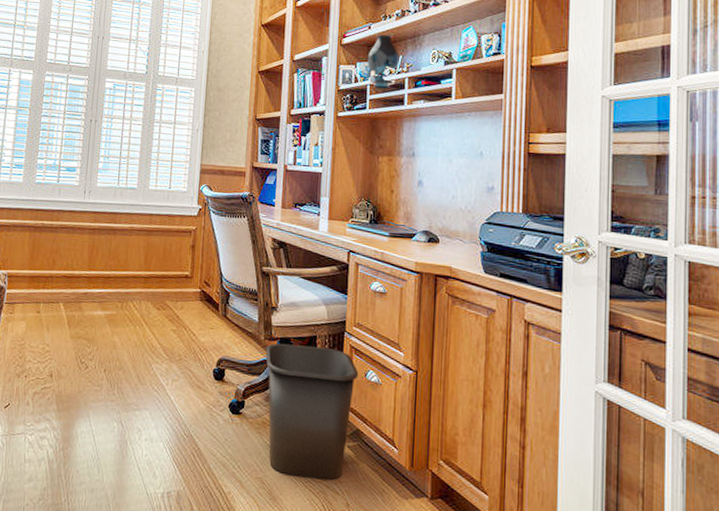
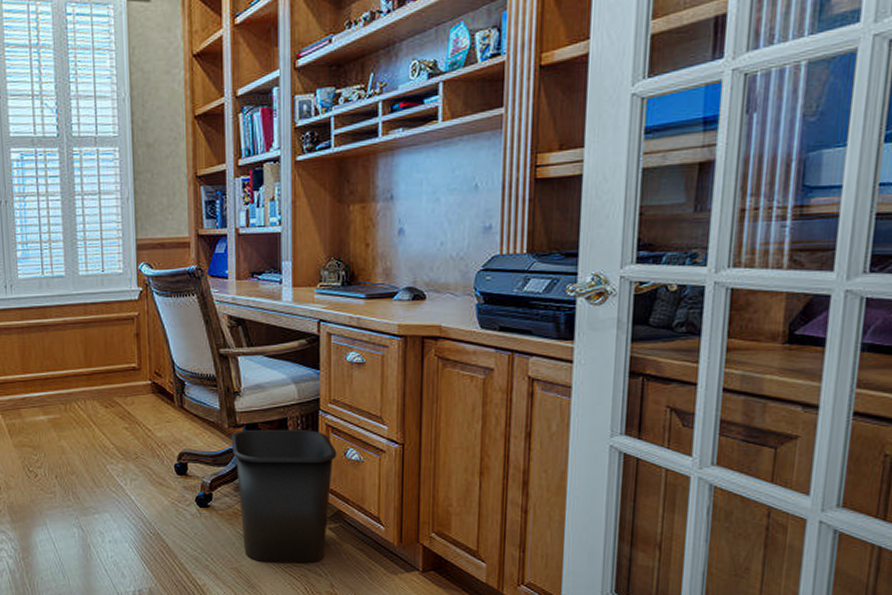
vase: present [367,33,400,89] -> none [329,45,370,120]

